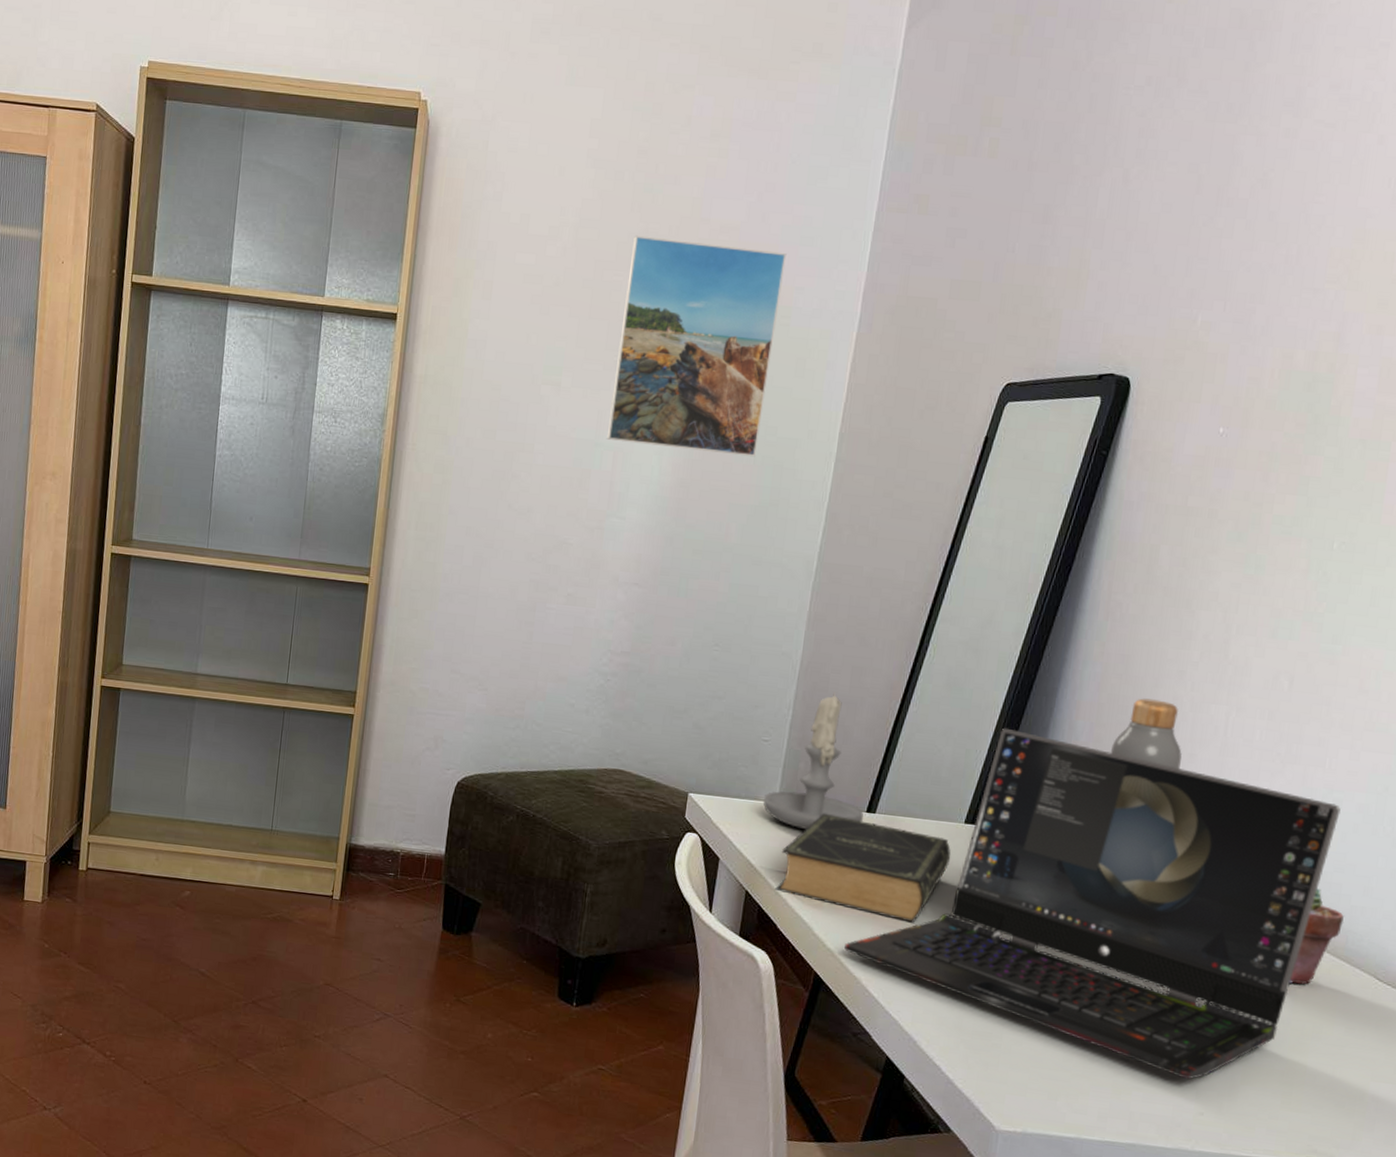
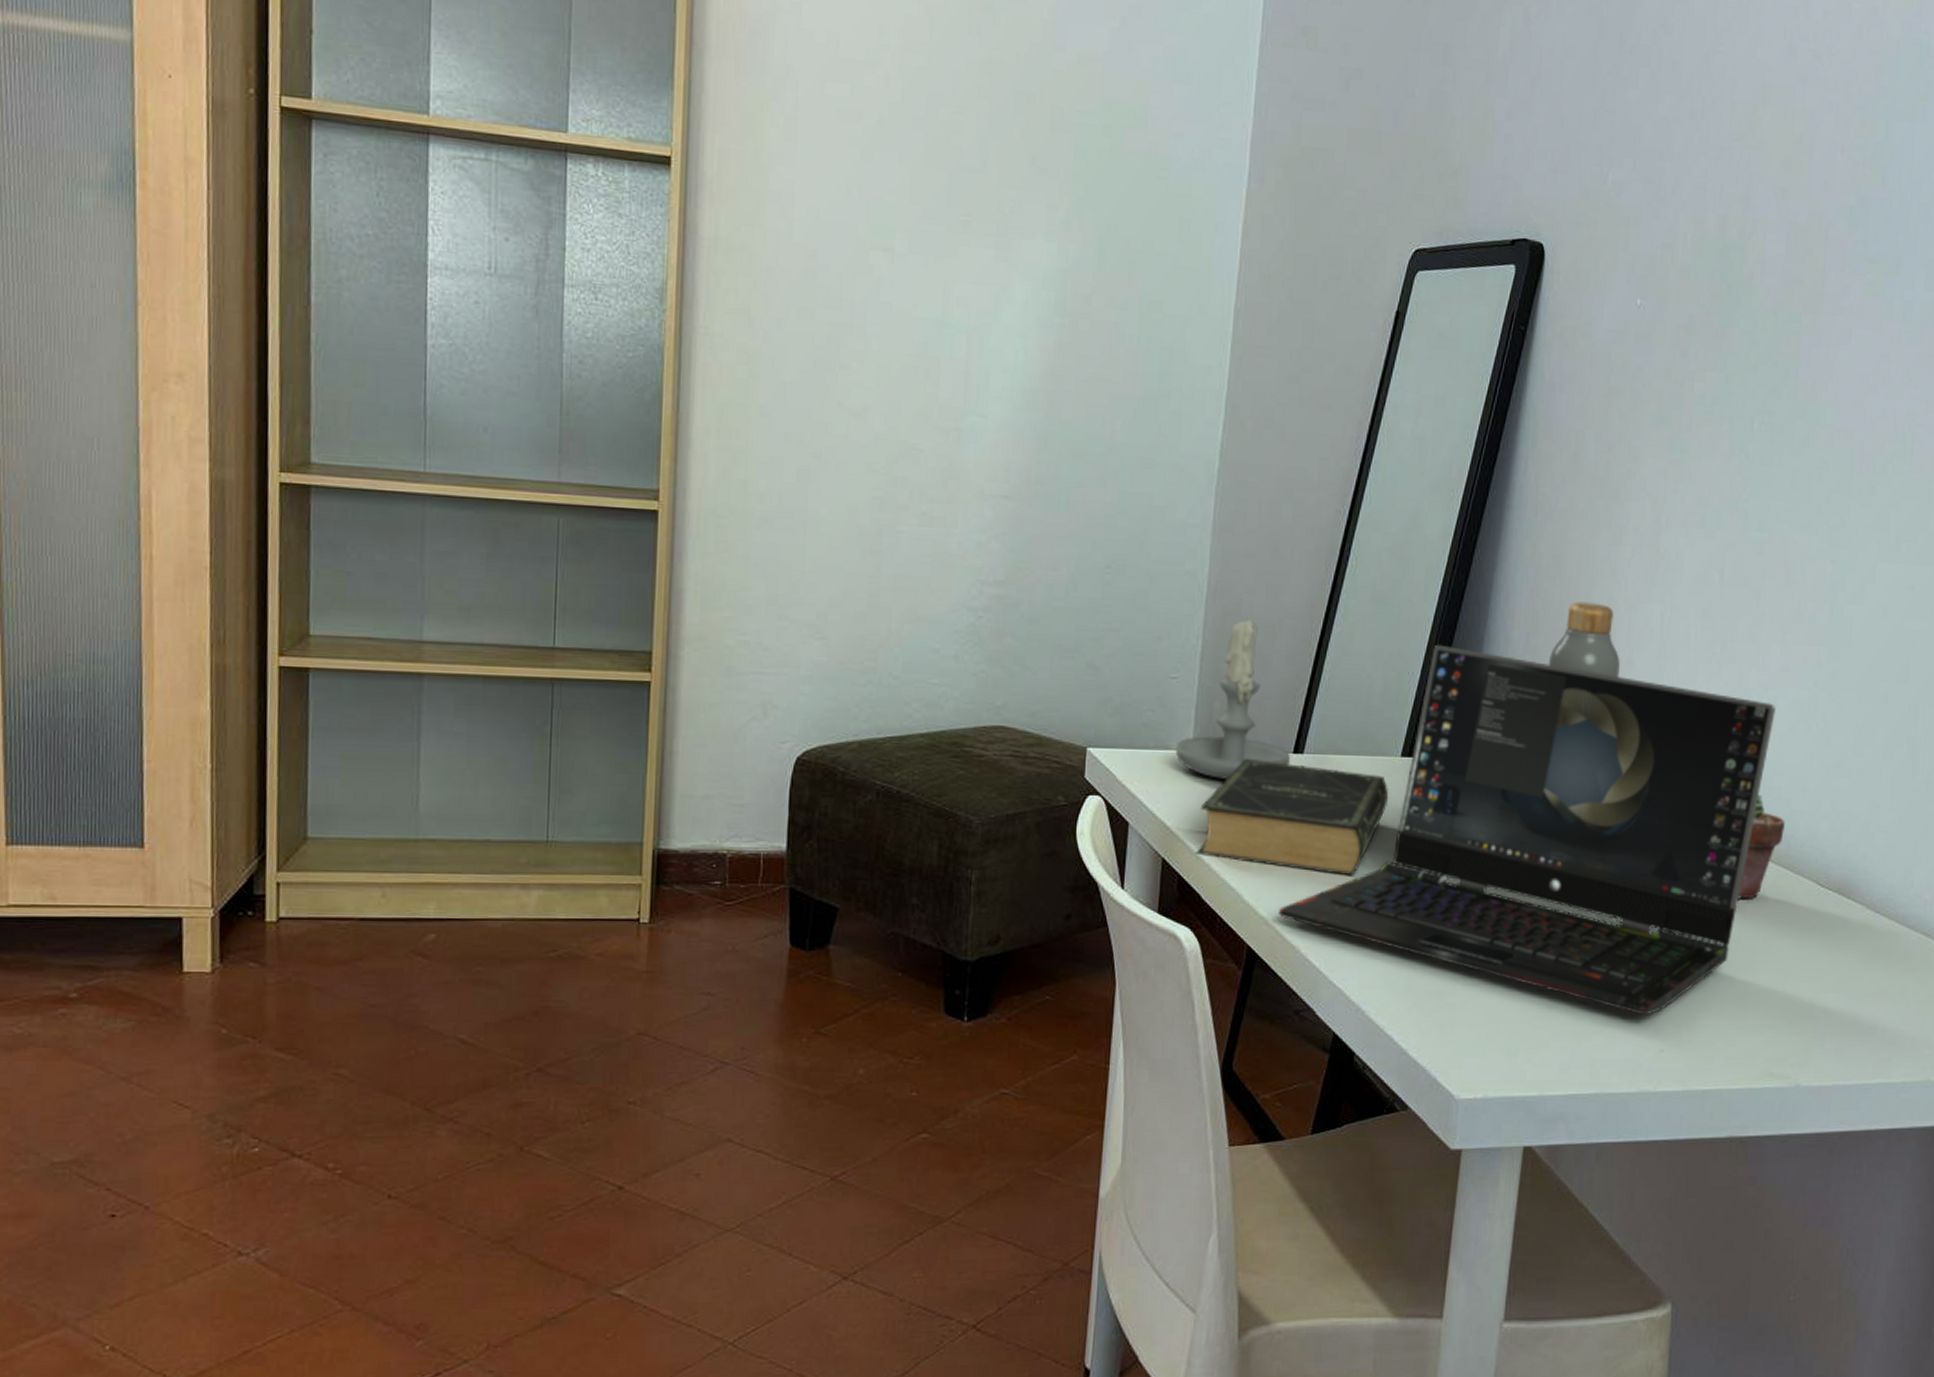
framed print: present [606,235,787,457] -> none [956,64,1160,338]

